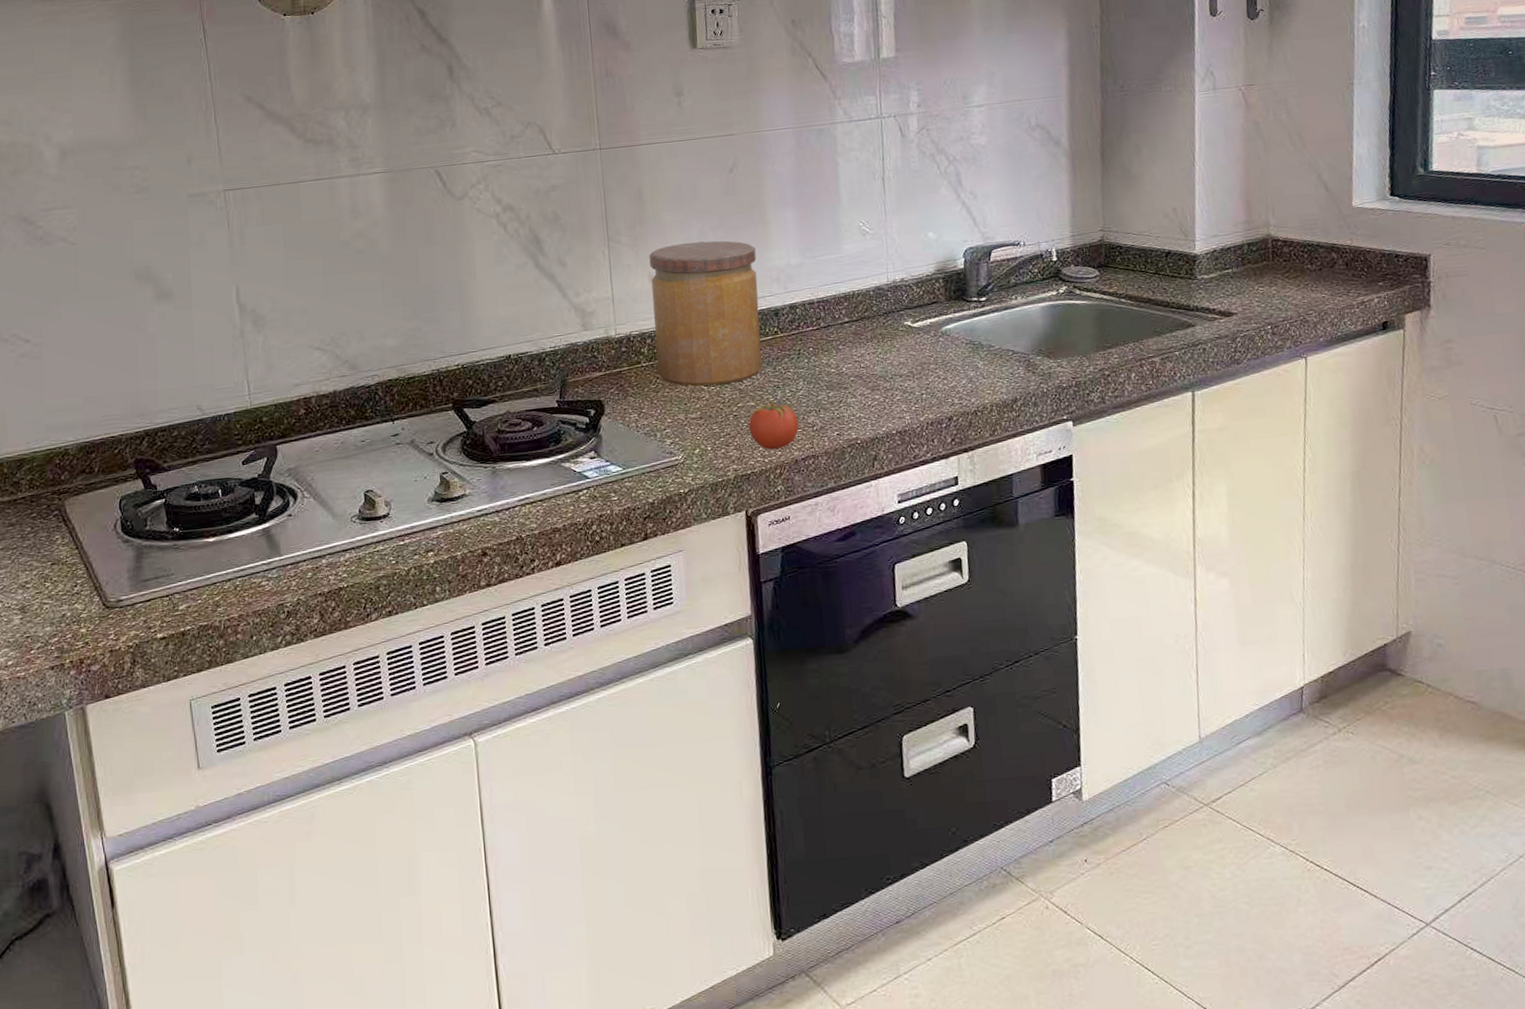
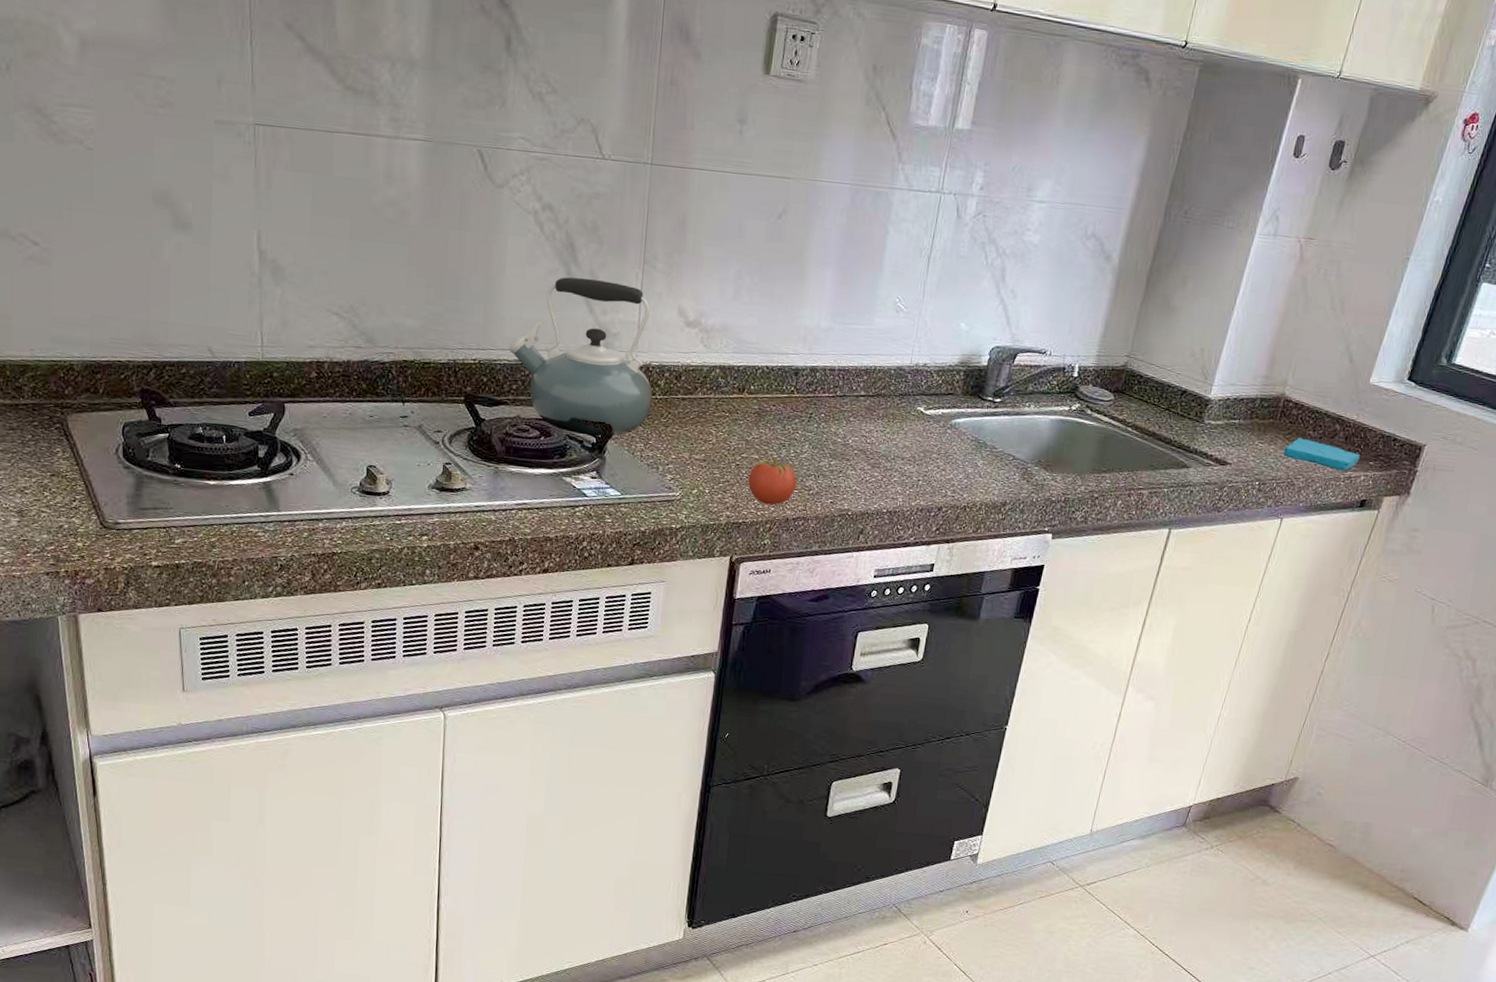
kettle: none [489,264,639,417] -> present [508,277,653,436]
jar: present [649,240,762,387] -> none [671,281,789,433]
sponge: none [1286,273,1367,298] -> present [1283,438,1360,472]

